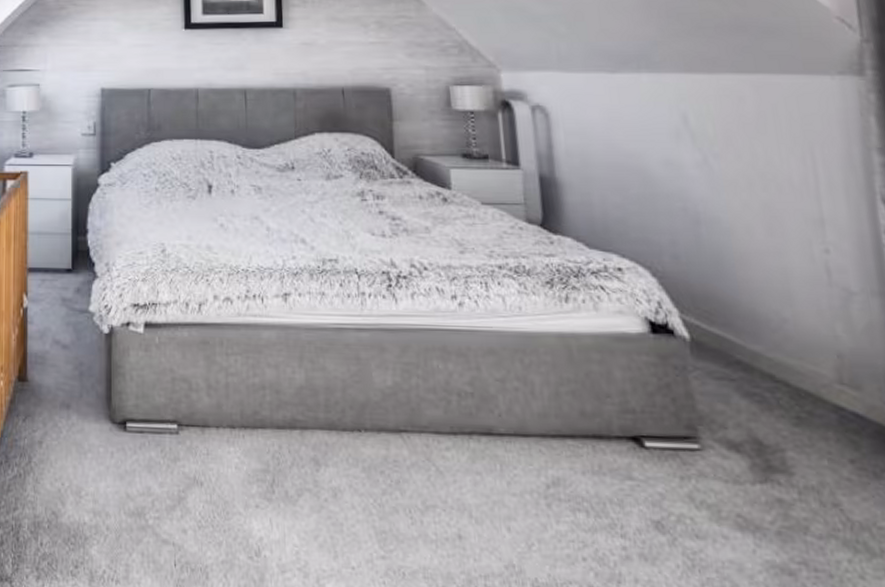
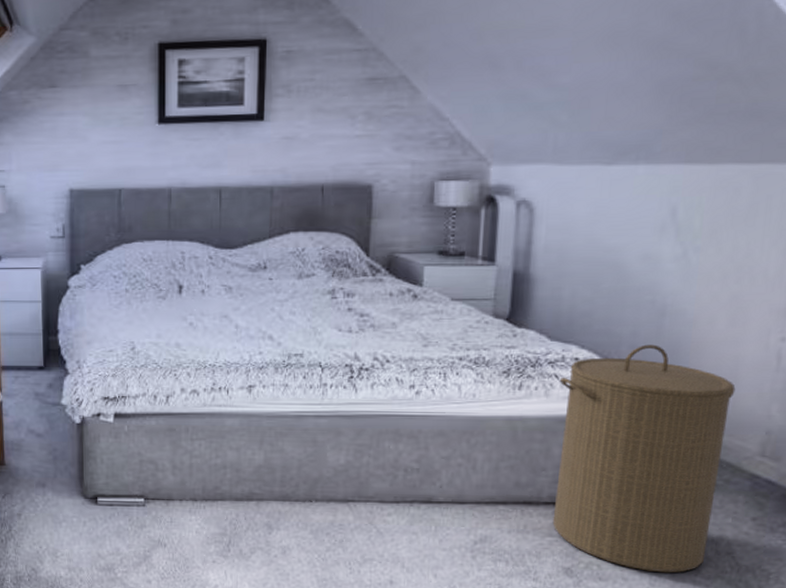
laundry hamper: none [607,254,810,530] -> present [552,344,736,573]

